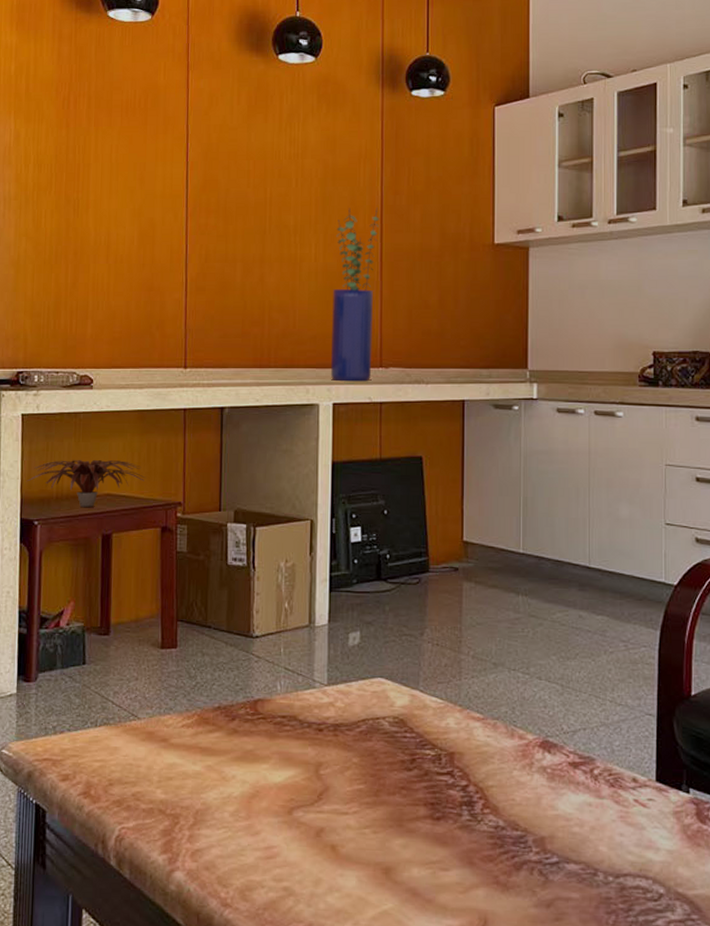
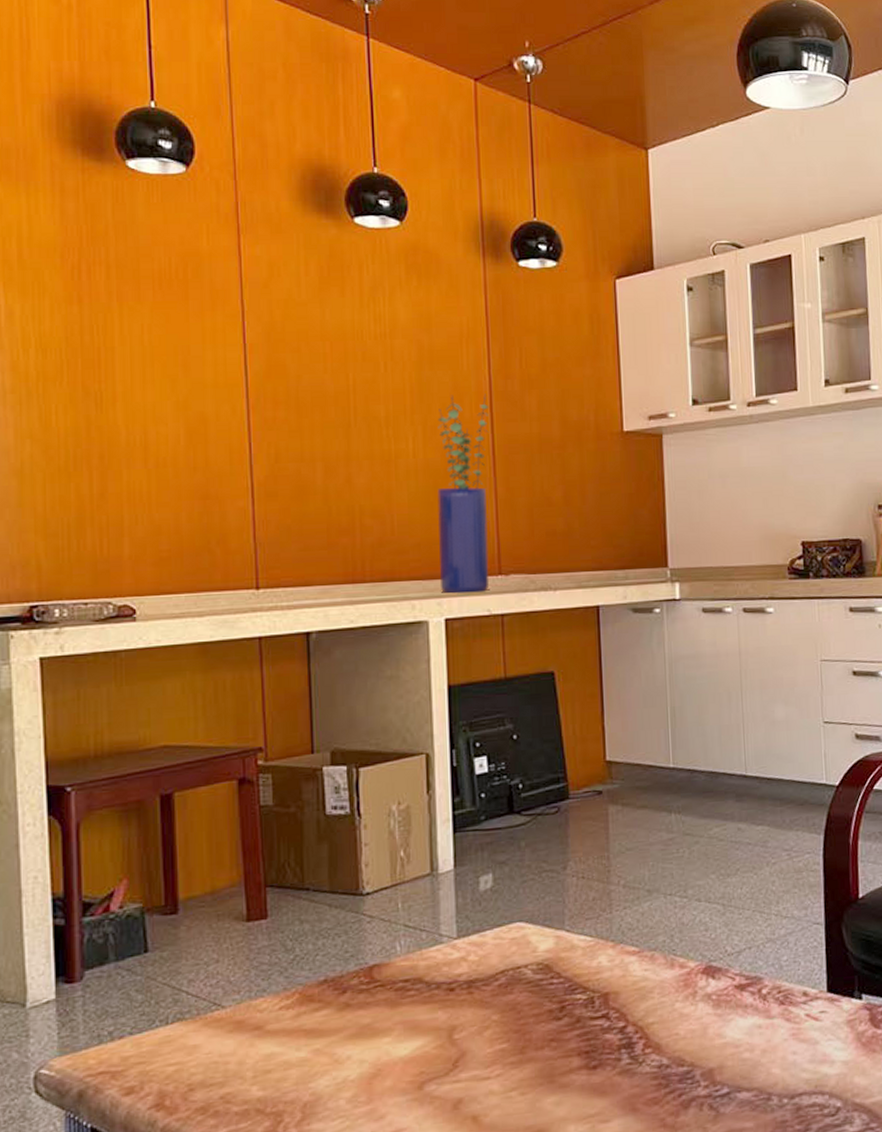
plant: present [27,459,146,507] -> none [52,704,214,764]

